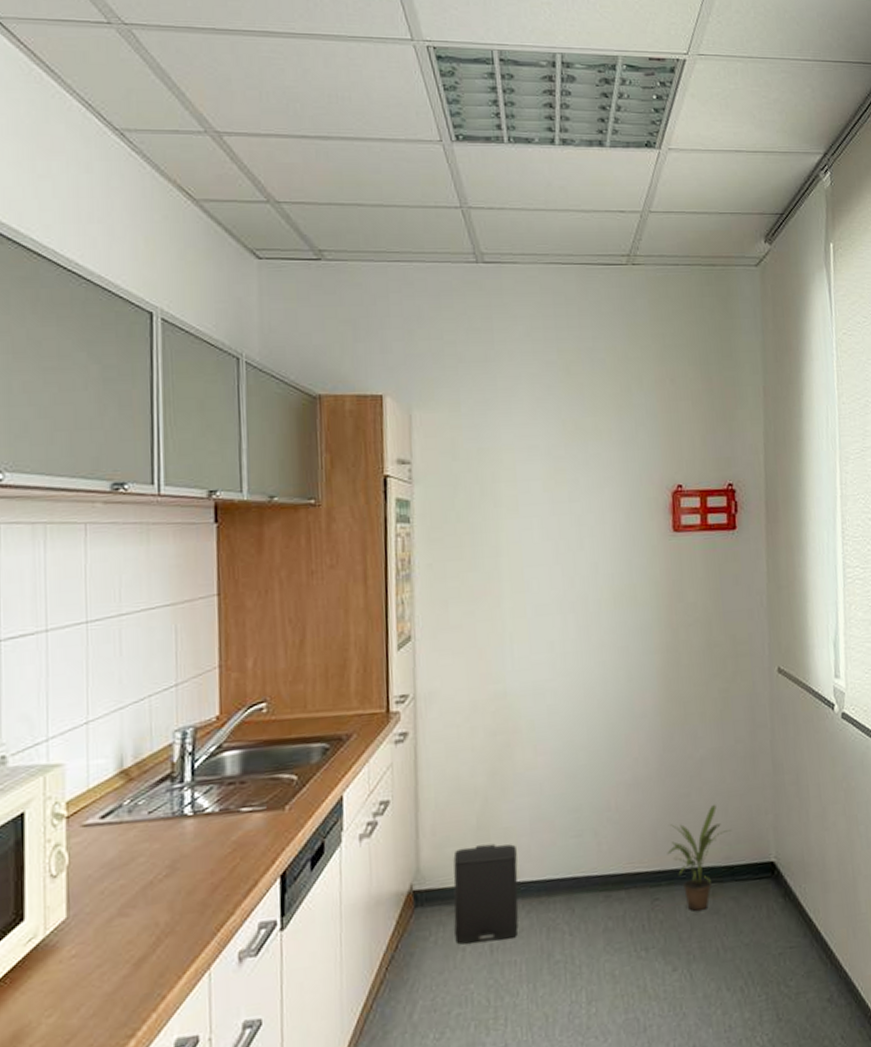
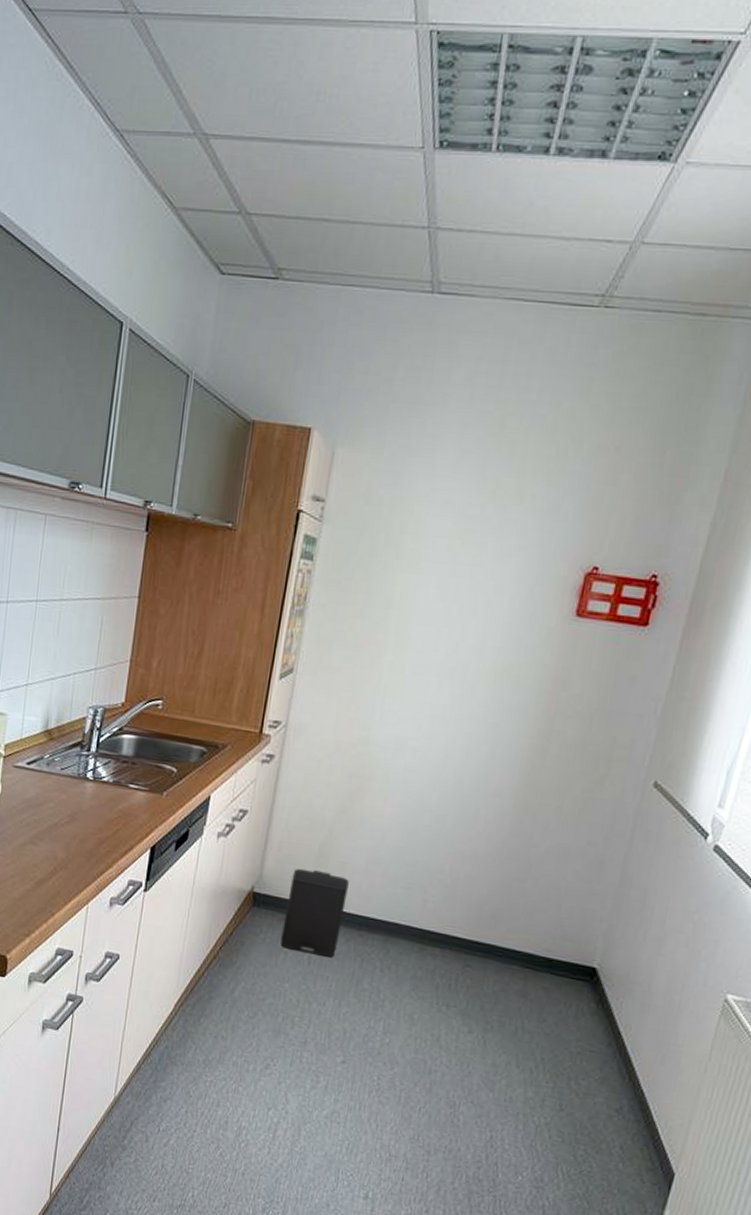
potted plant: present [667,804,732,911] -> none [488,896,560,990]

